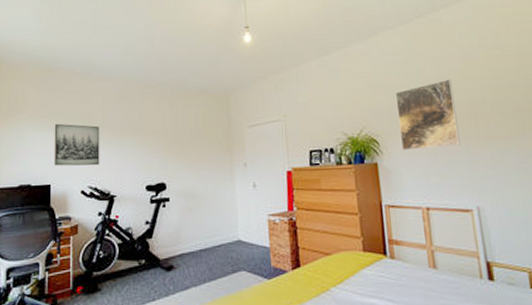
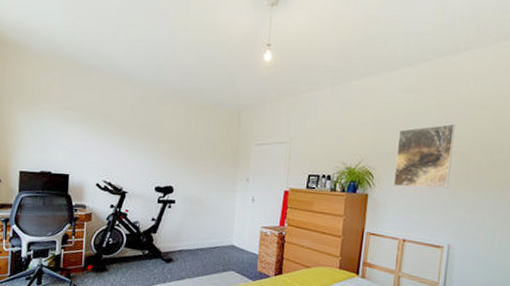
wall art: present [54,123,100,166] -> none [73,117,117,163]

